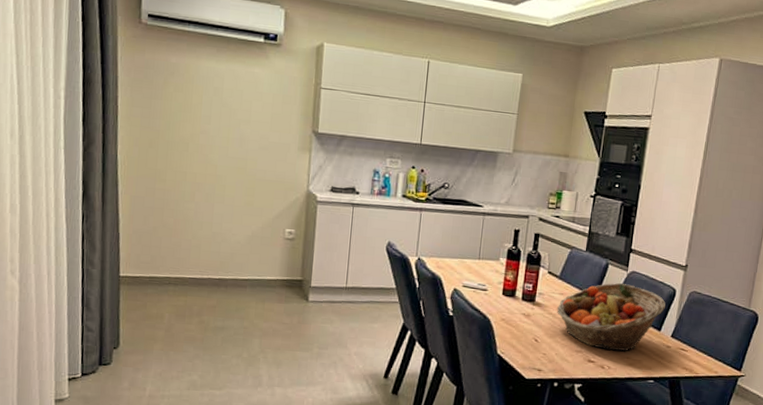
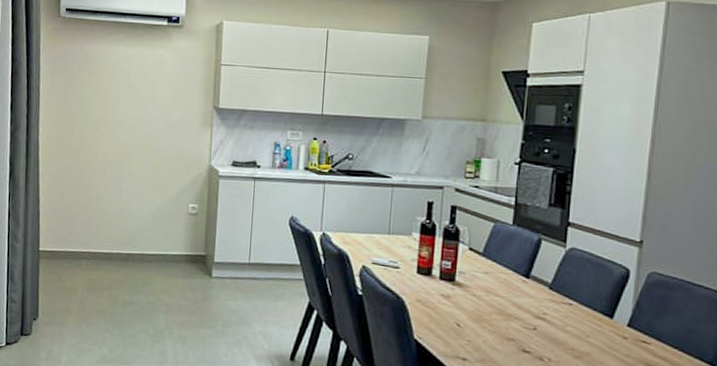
fruit basket: present [557,283,666,352] -> none [481,261,617,342]

